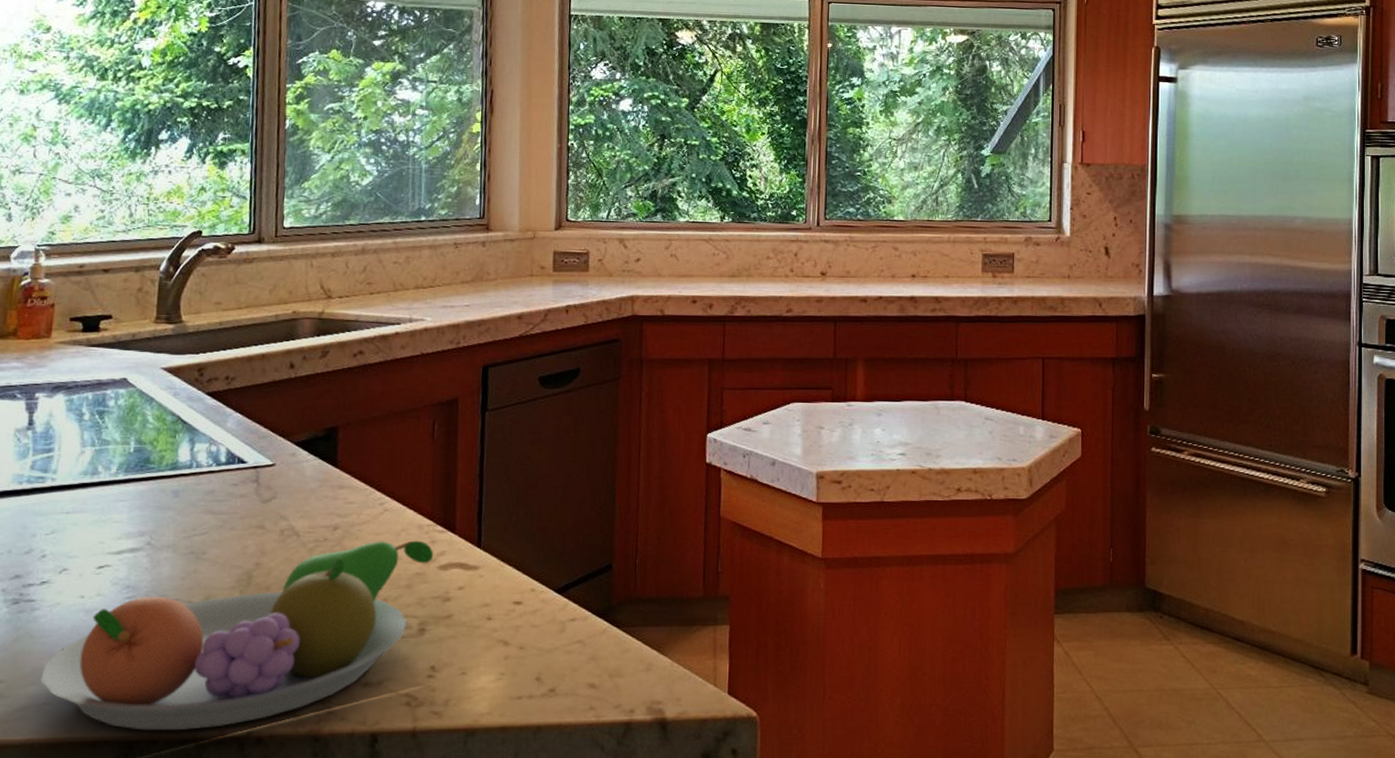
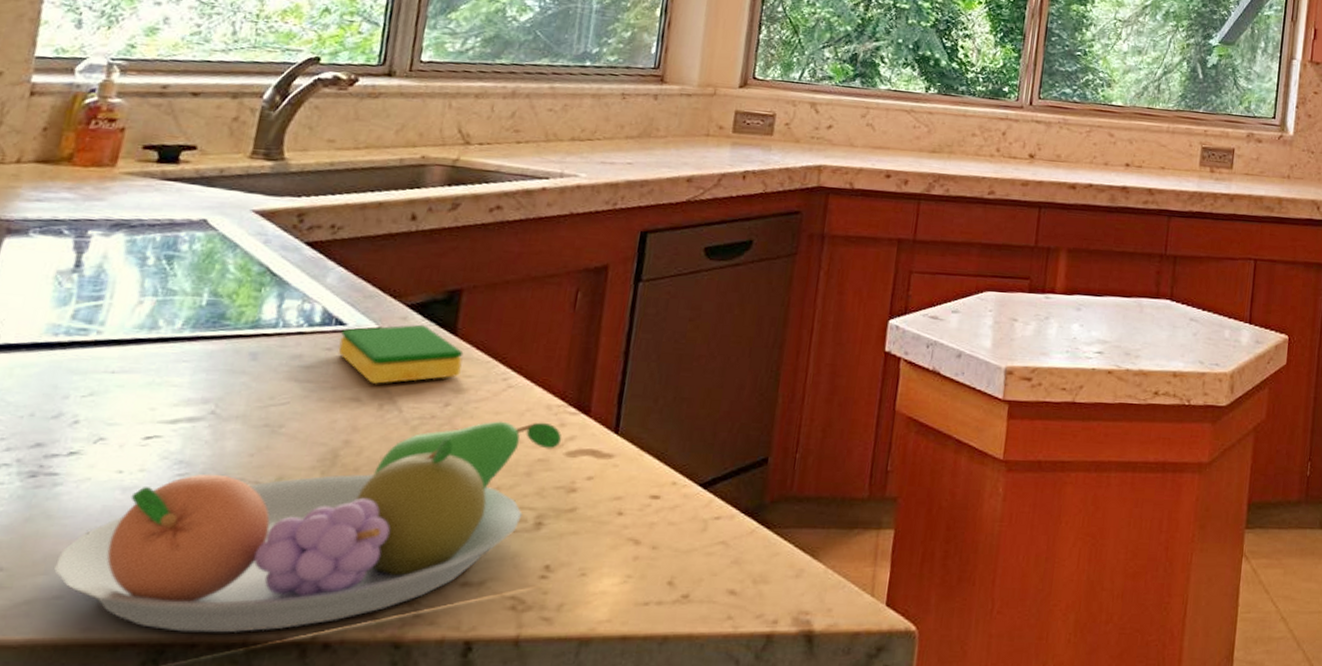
dish sponge: none [242,459,345,513] -> present [338,324,464,384]

